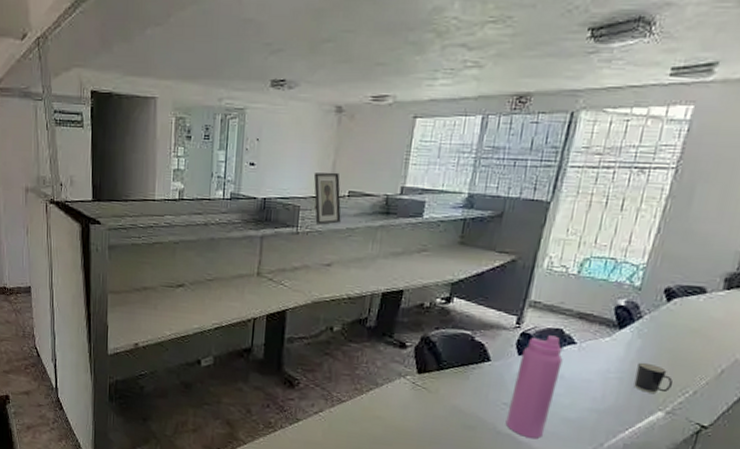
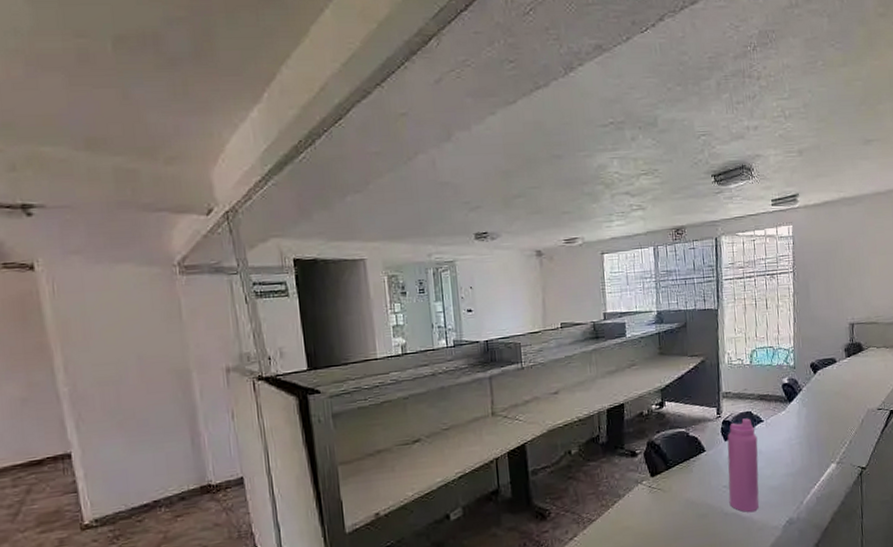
picture frame: present [313,172,341,225] -> none [527,308,559,357]
mug: present [634,362,674,393] -> none [809,425,835,450]

